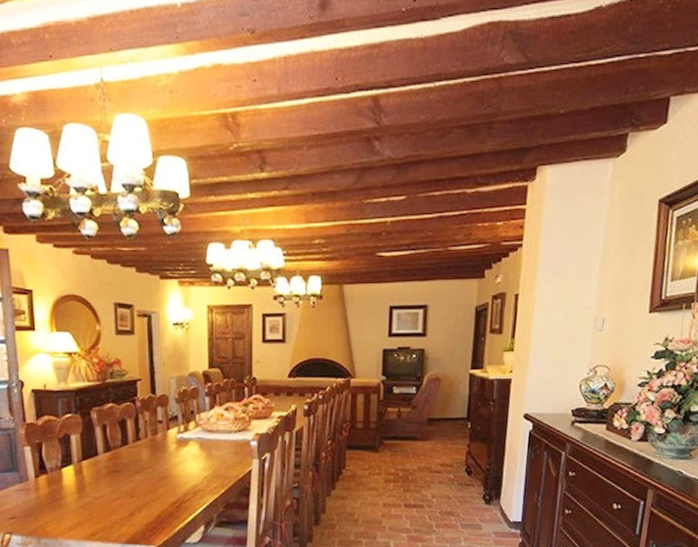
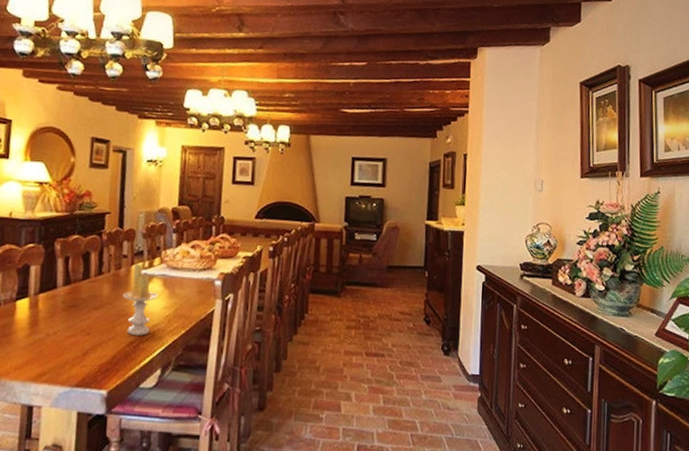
candle: none [162,428,196,496] -> present [123,263,158,336]

